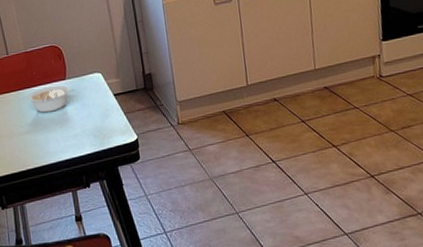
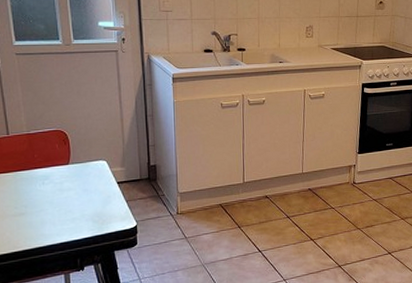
legume: present [27,85,75,113] -> none [26,169,78,196]

